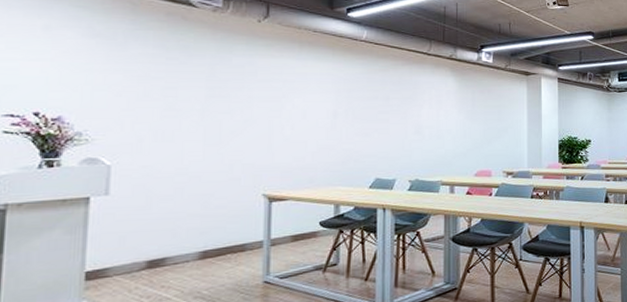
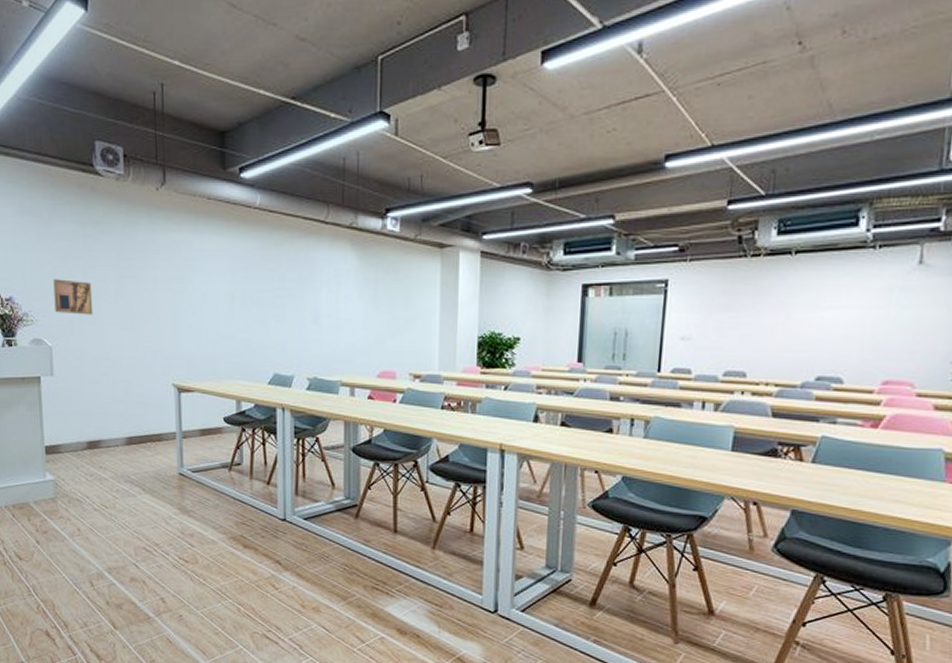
wall art: none [120,99,172,133] -> present [53,279,93,315]

